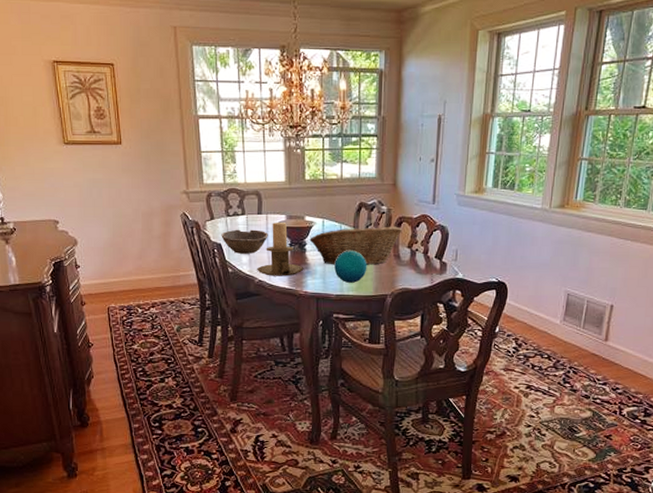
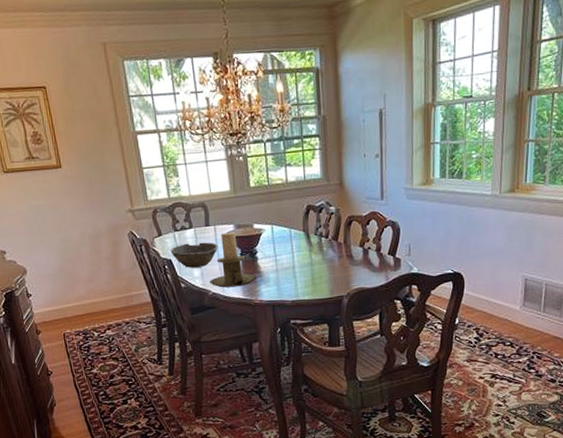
fruit basket: present [309,226,403,266] -> none [260,226,353,271]
decorative orb: present [334,250,367,283] -> none [287,254,321,288]

